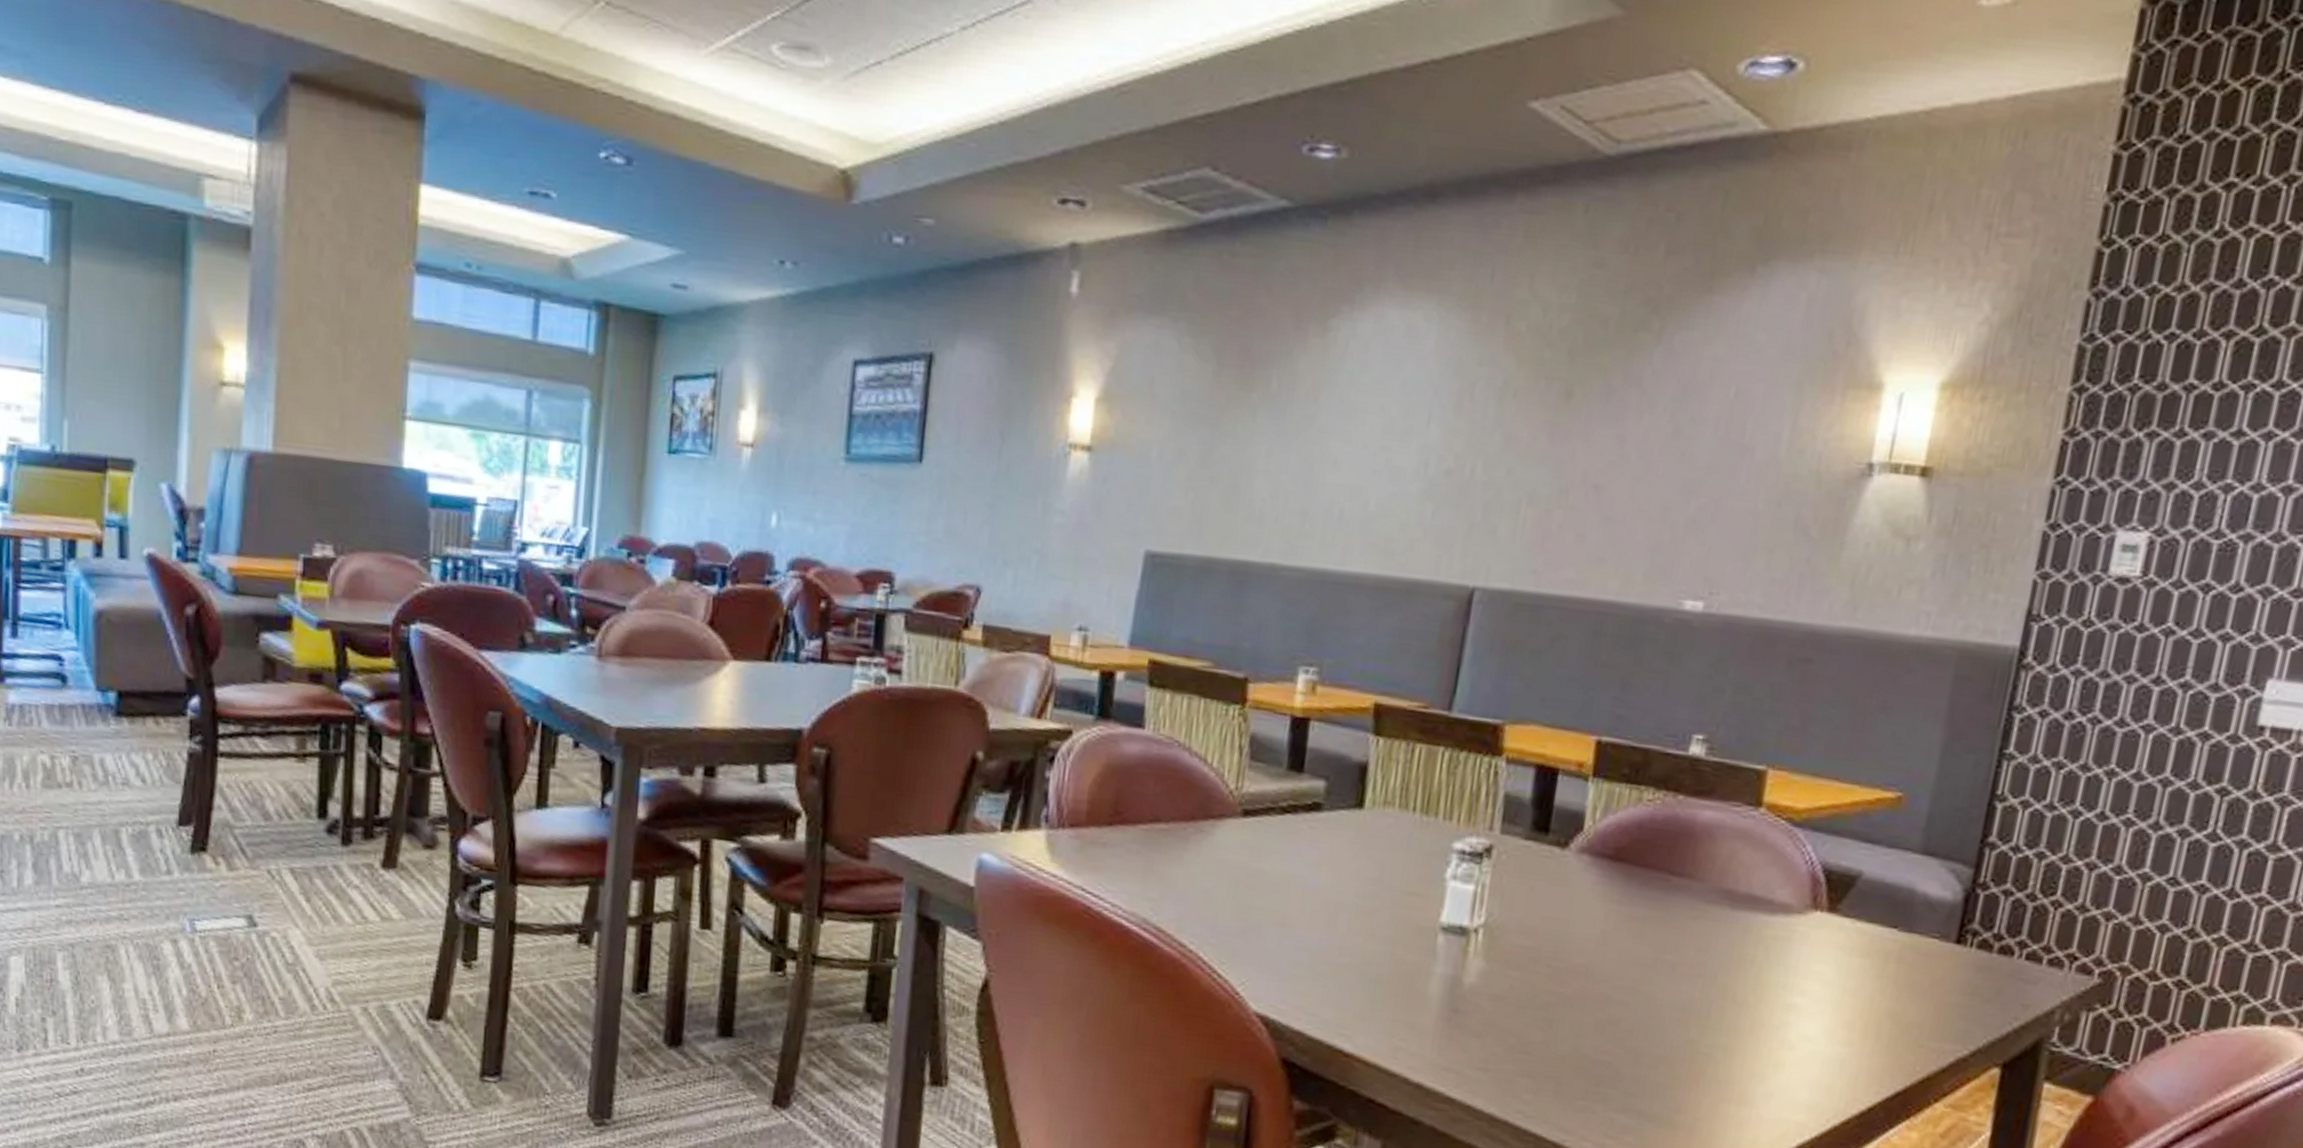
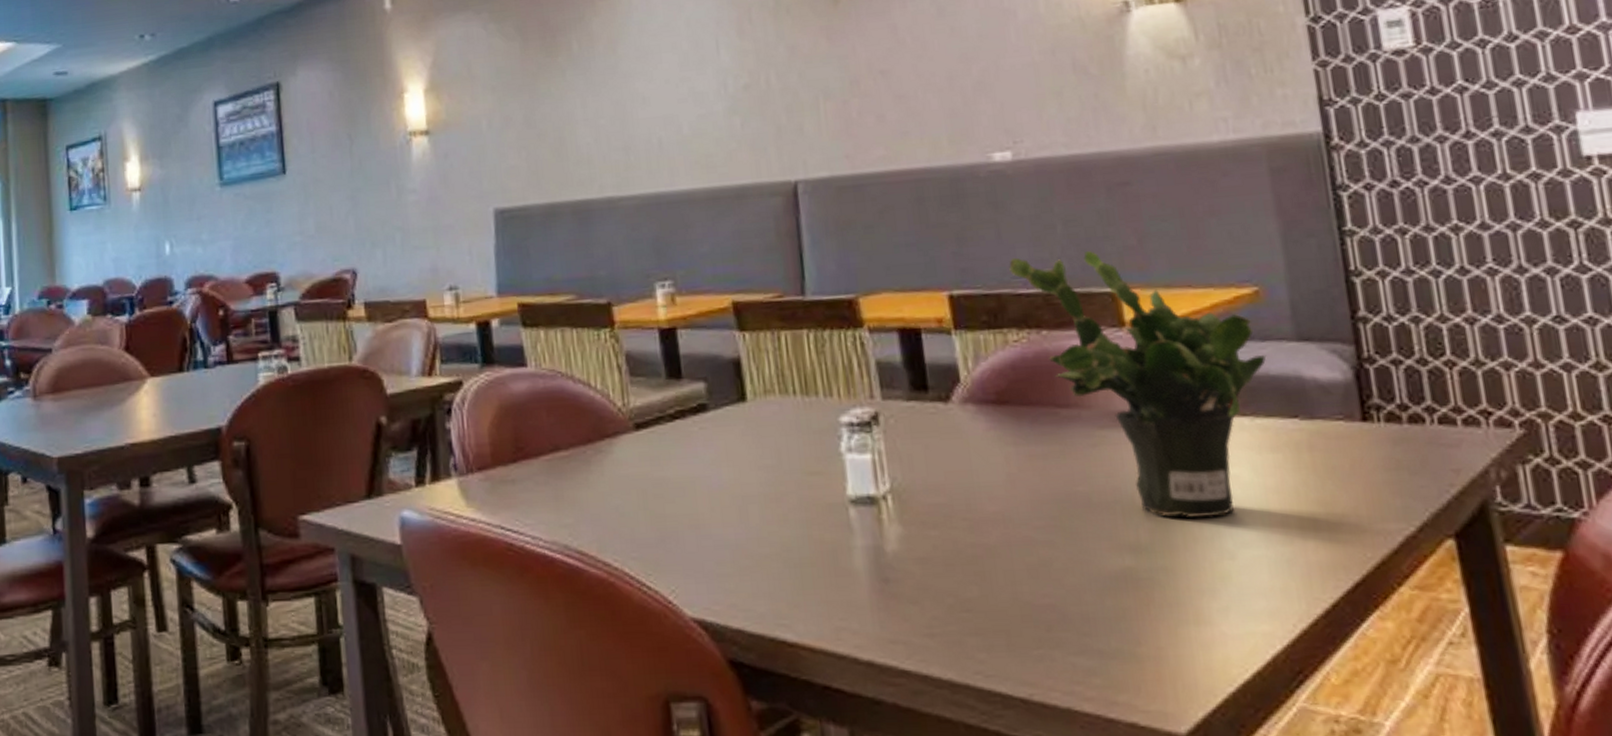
potted plant: none [1665,714,1888,1008] -> present [1009,251,1267,517]

